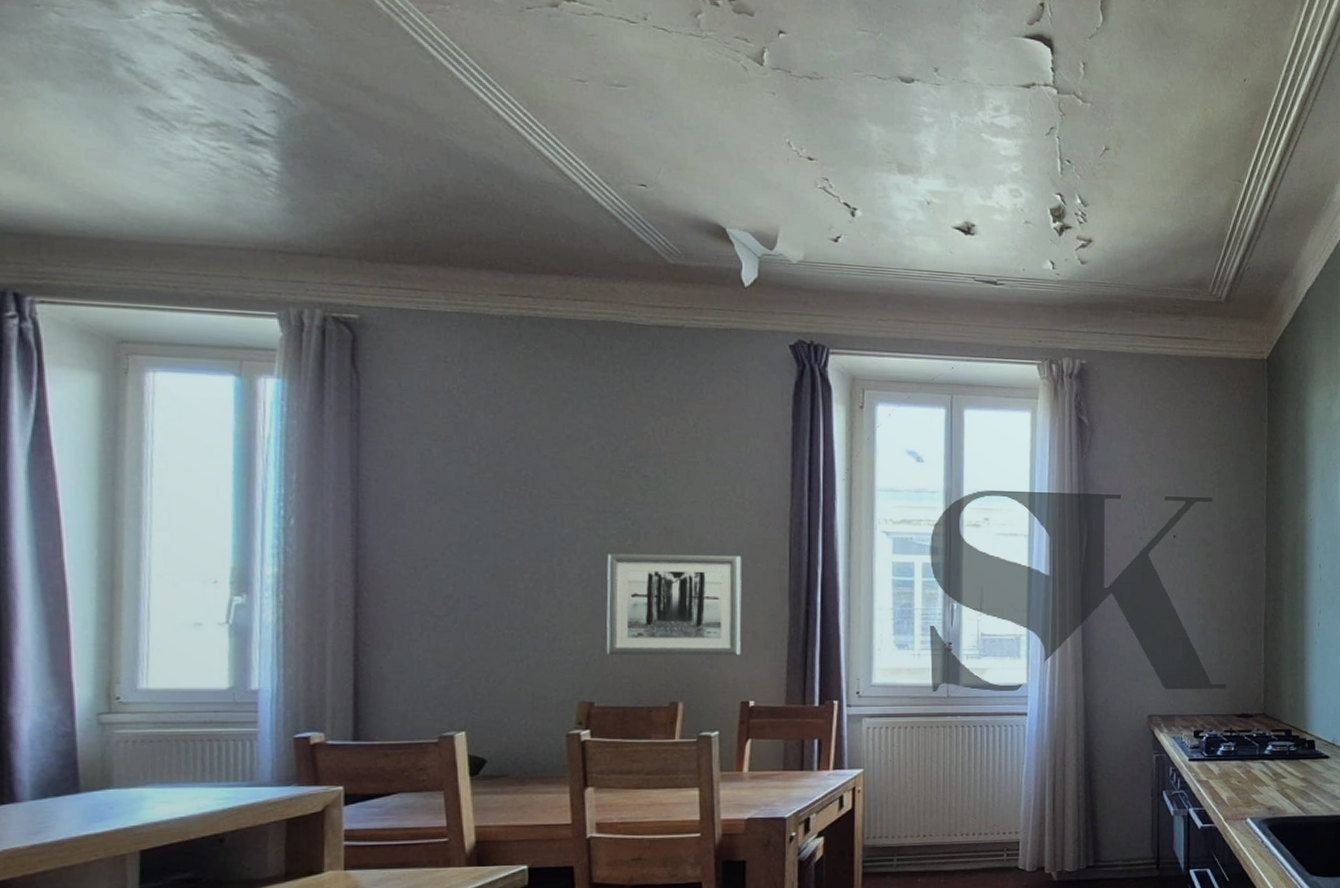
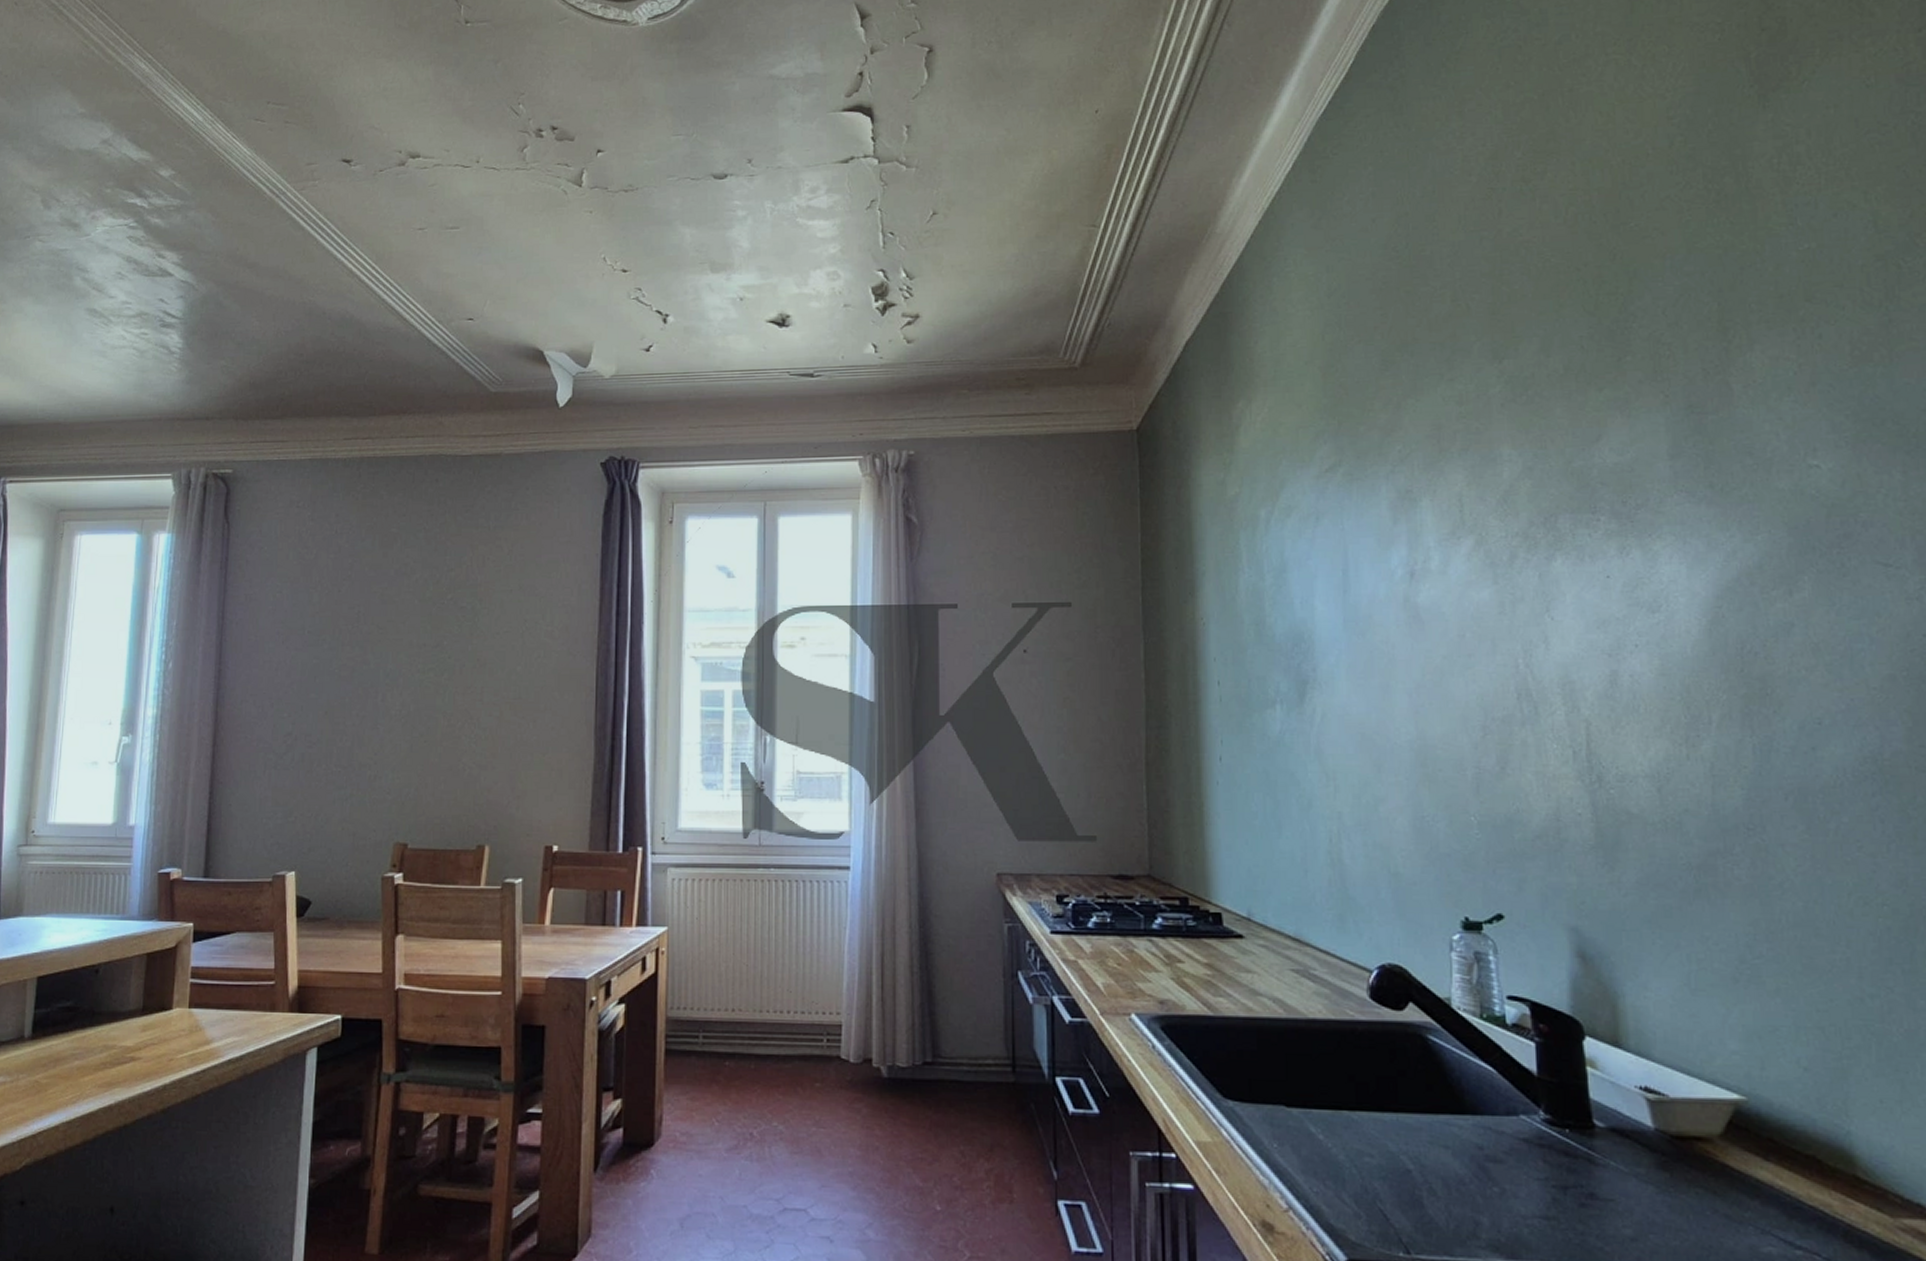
wall art: present [606,554,742,656] -> none [420,688,549,795]

